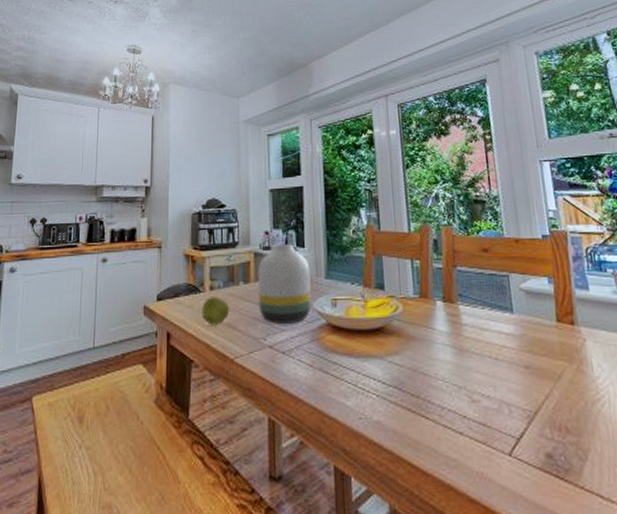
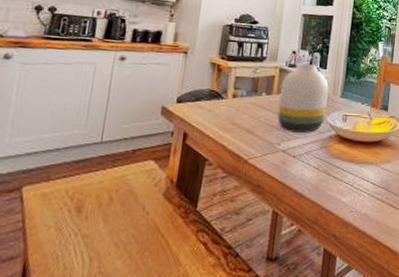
apple: present [201,297,230,325] -> none [221,104,250,129]

